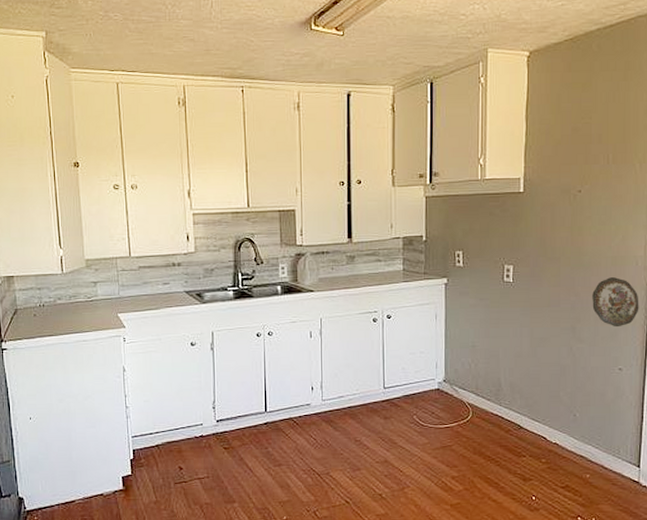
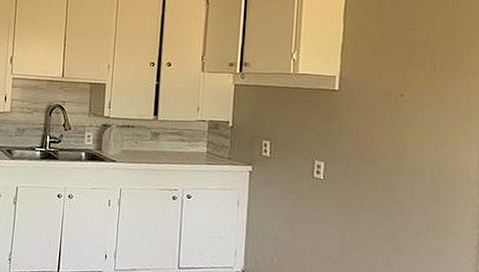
decorative plate: present [592,277,639,328] -> none [414,188,472,244]

